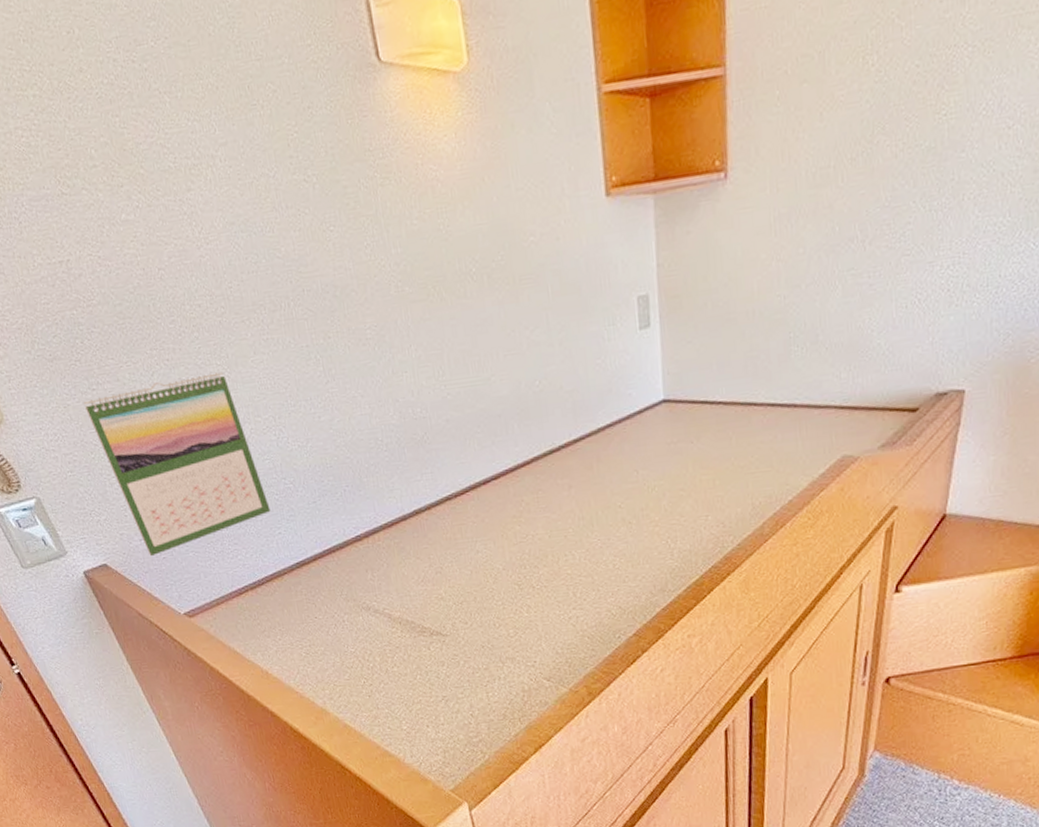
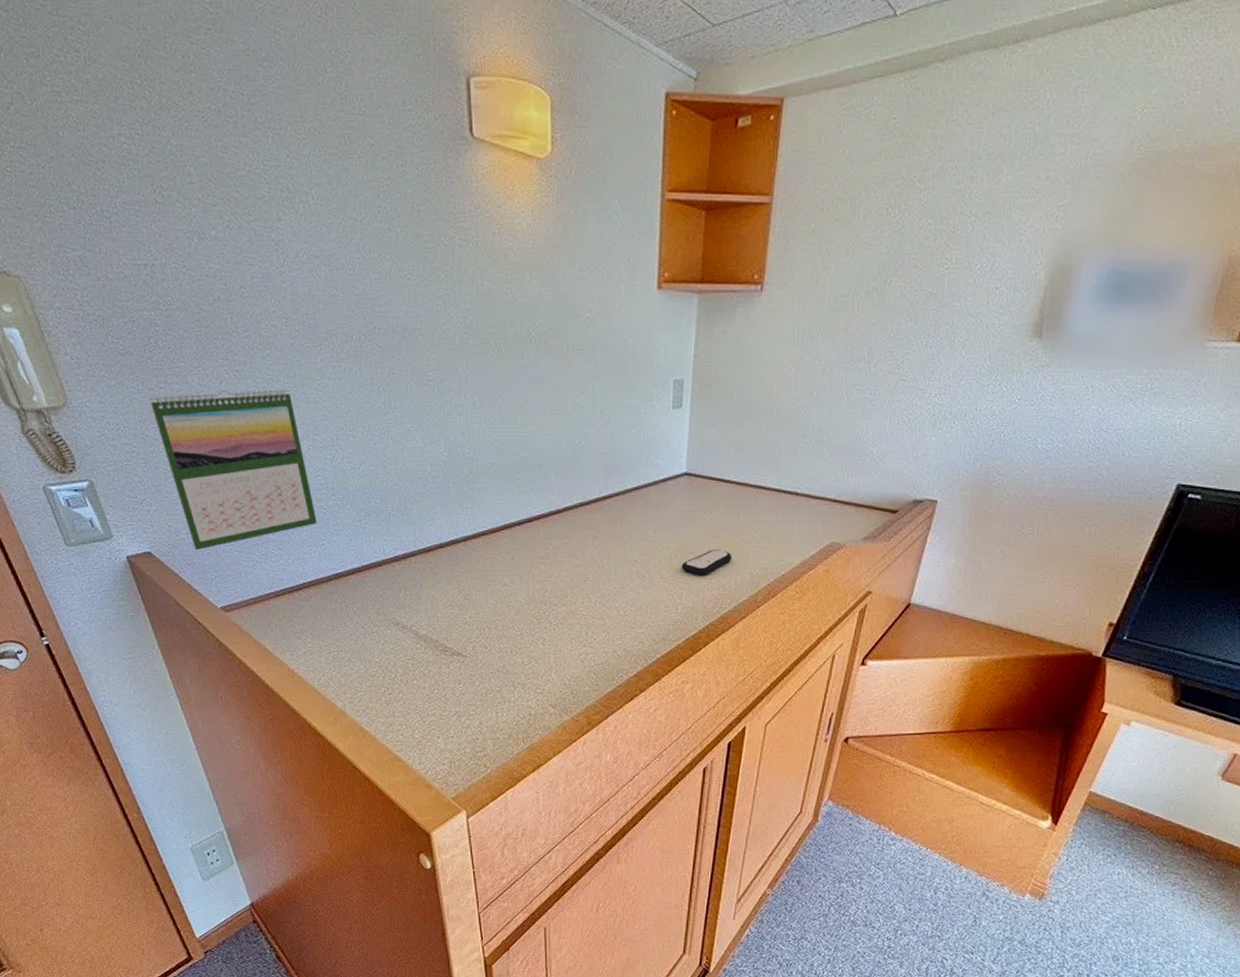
remote control: none [671,481,729,514] -> present [681,549,733,575]

